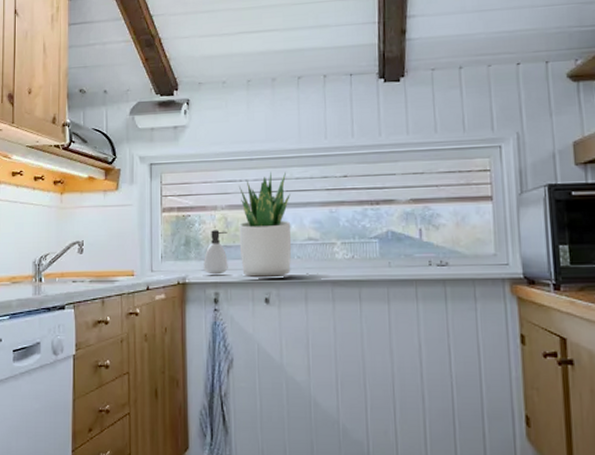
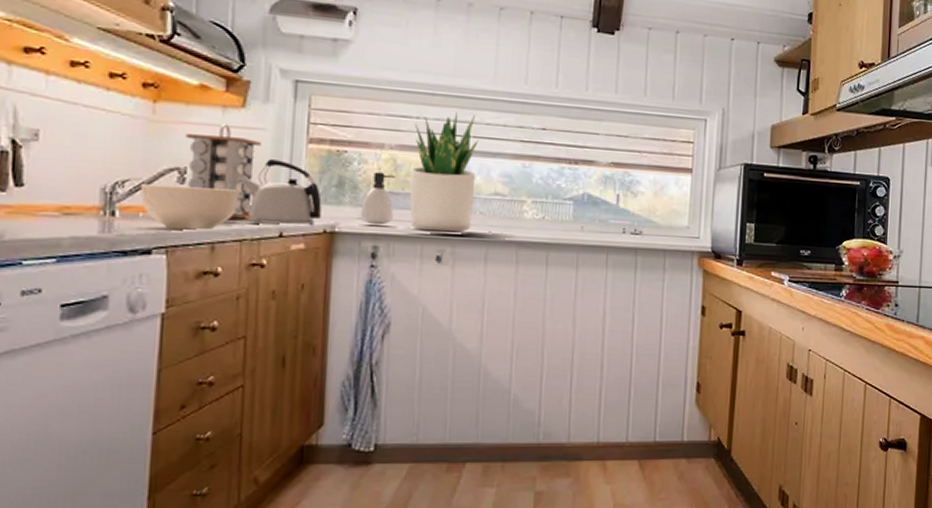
bowl: none [55,255,118,289] -> present [140,184,240,231]
spice rack: none [81,204,130,278] -> present [185,123,261,220]
kettle: none [118,227,175,281] -> present [240,158,322,226]

